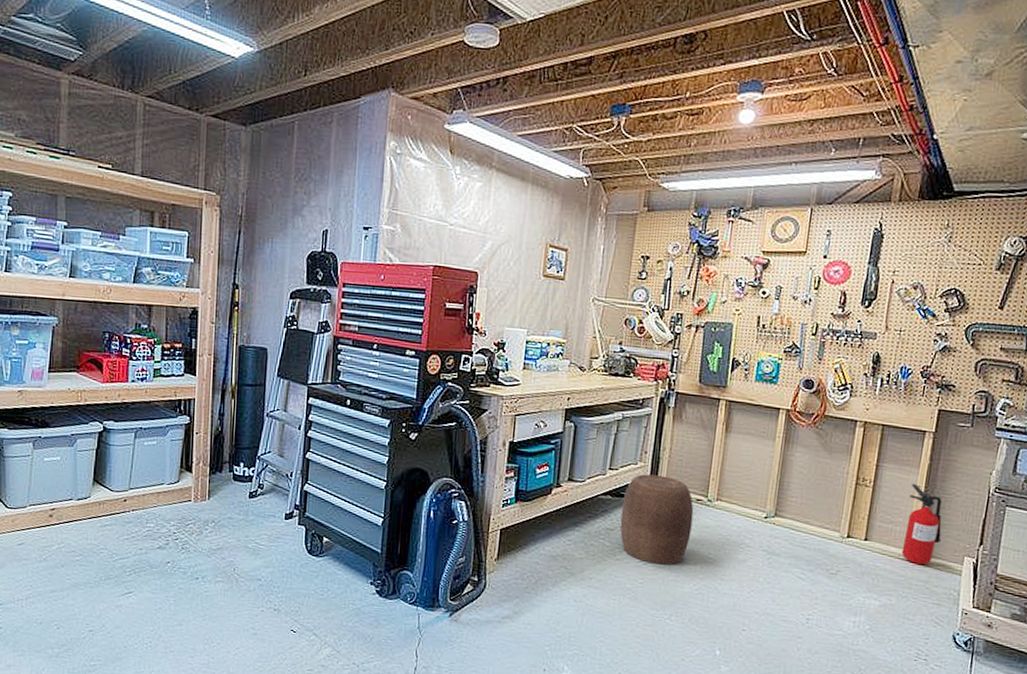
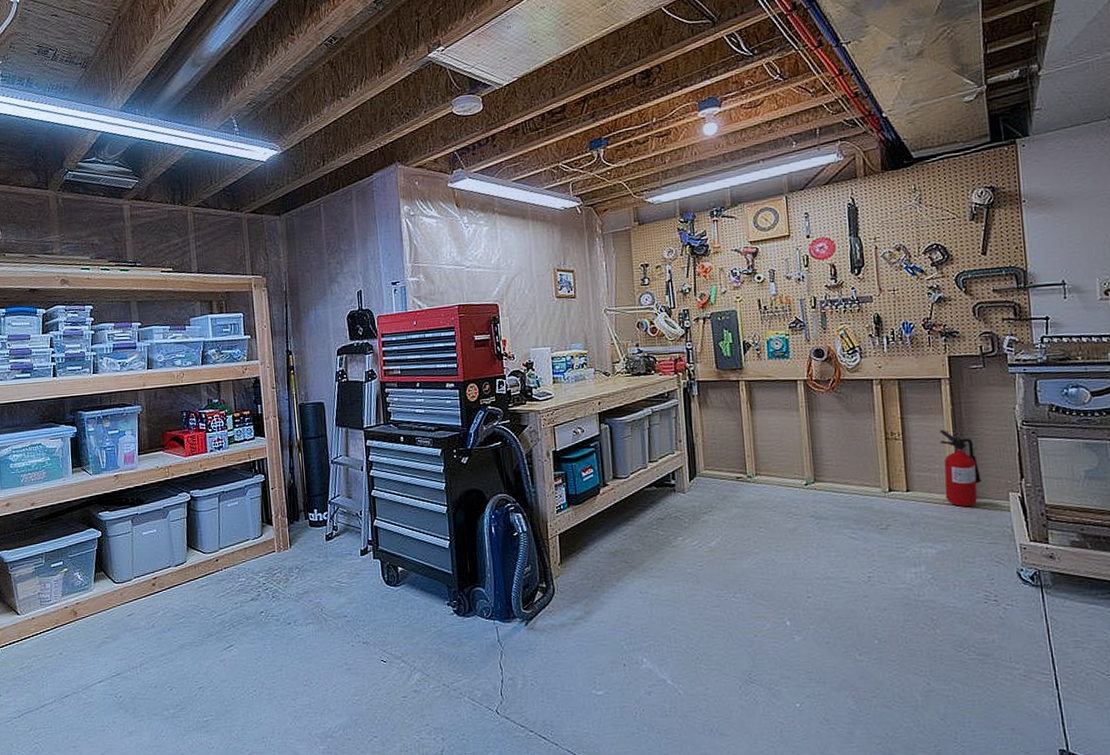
stool: present [620,474,694,565] -> none [667,460,739,545]

